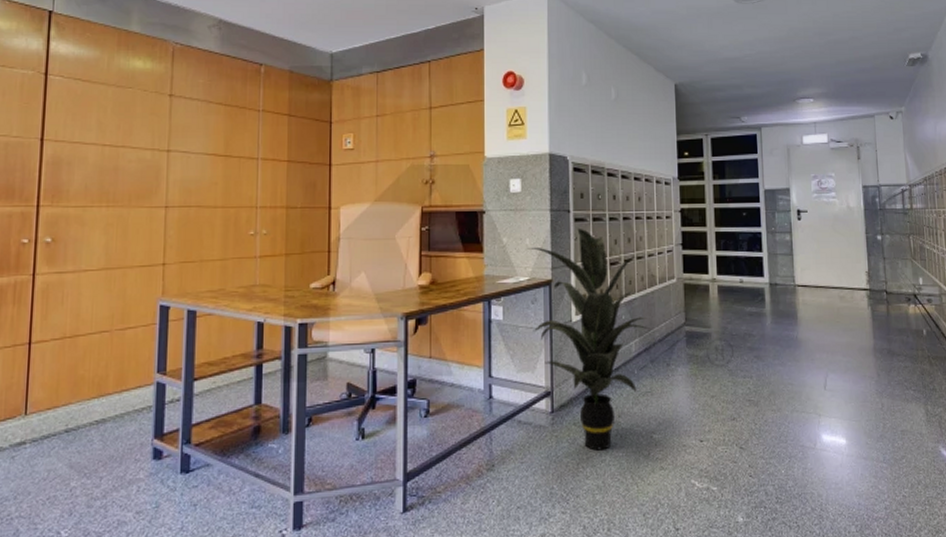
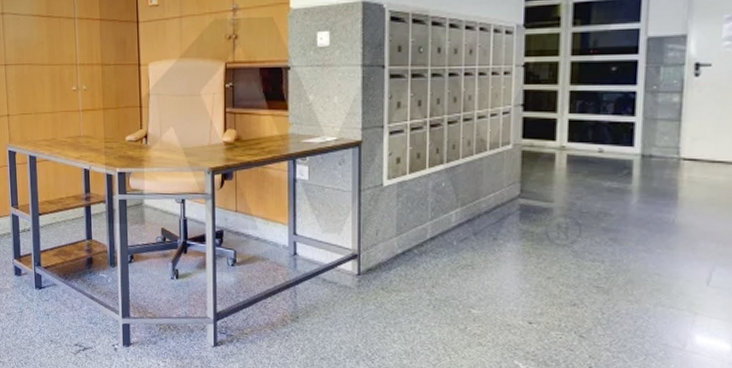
indoor plant: present [527,228,650,451] -> none [336,85,475,318]

